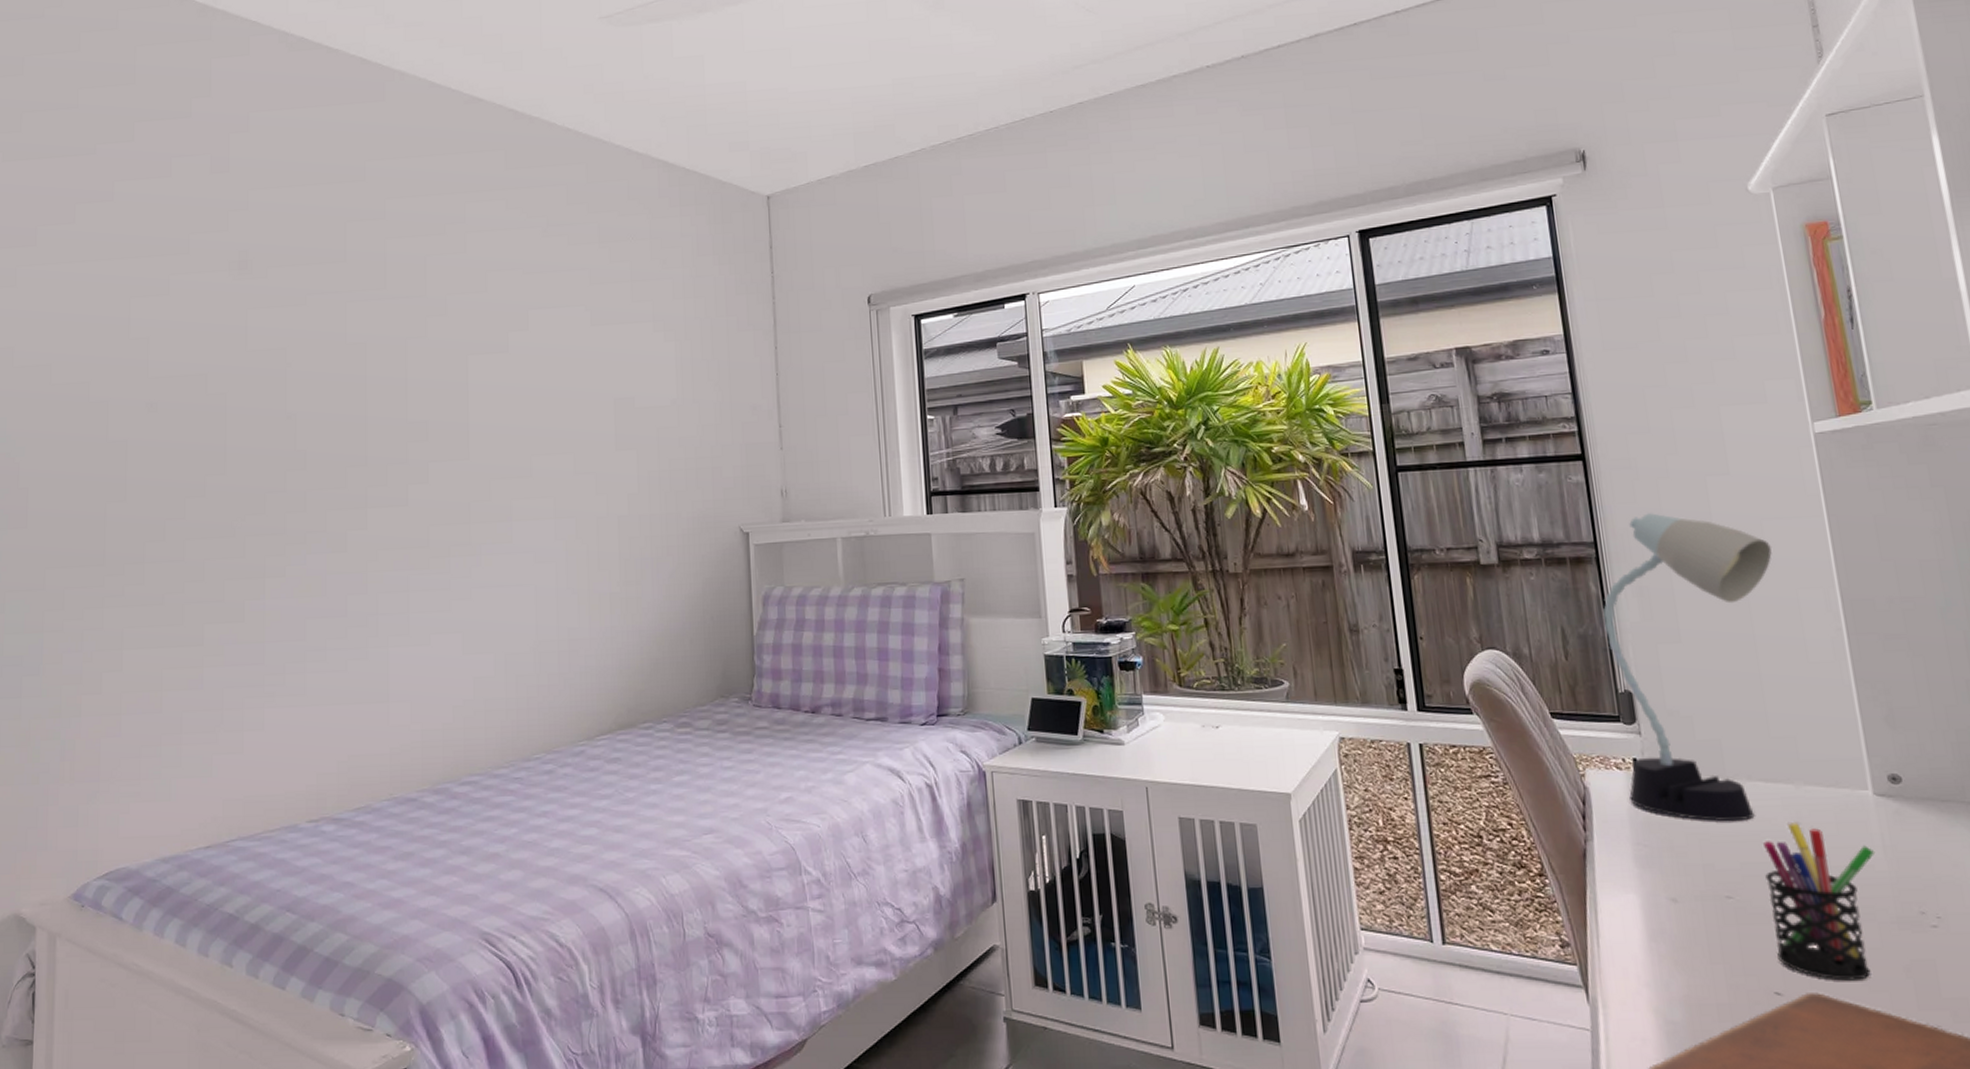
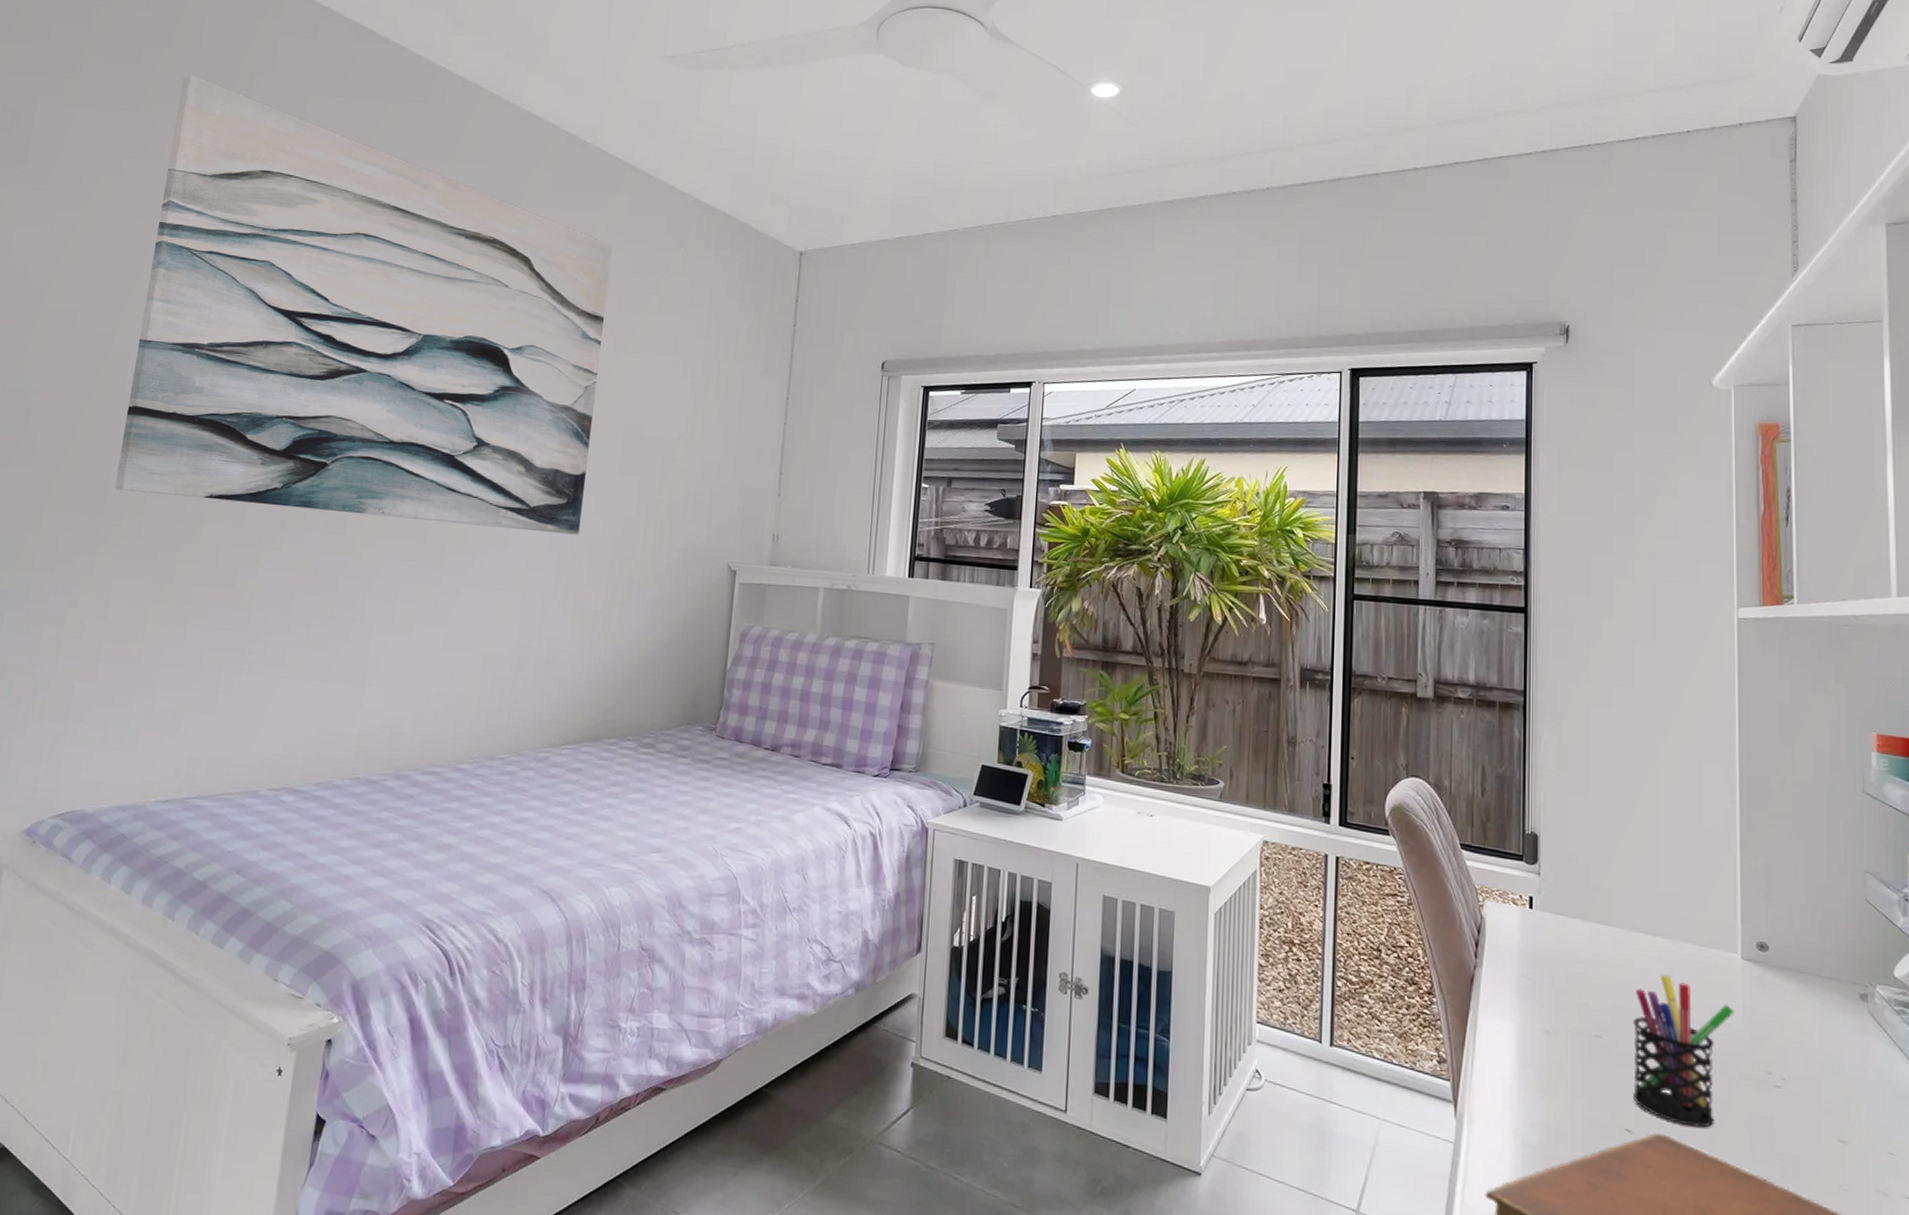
wall art: none [112,110,583,539] -> present [115,74,613,535]
desk lamp: present [1603,513,1772,822] -> none [1521,671,1685,968]

